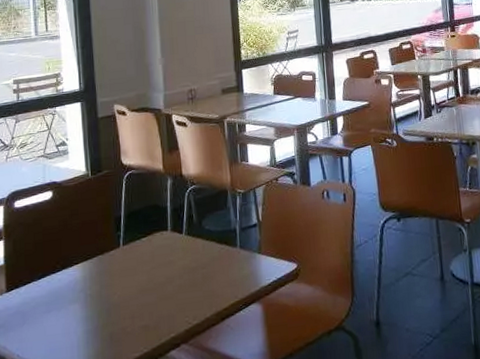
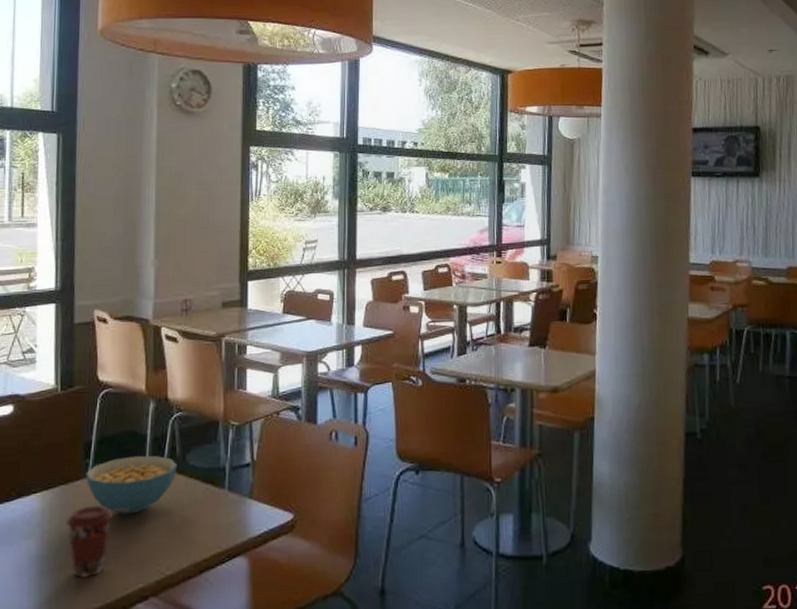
coffee cup: none [105,270,144,333] -> present [66,506,113,578]
cereal bowl: none [118,224,196,276] -> present [86,455,178,515]

